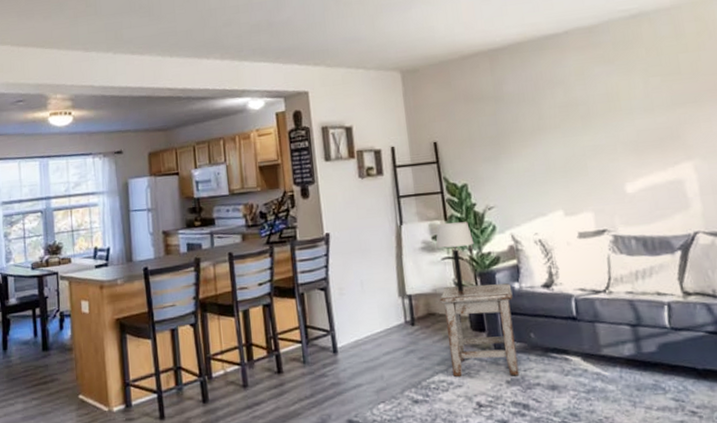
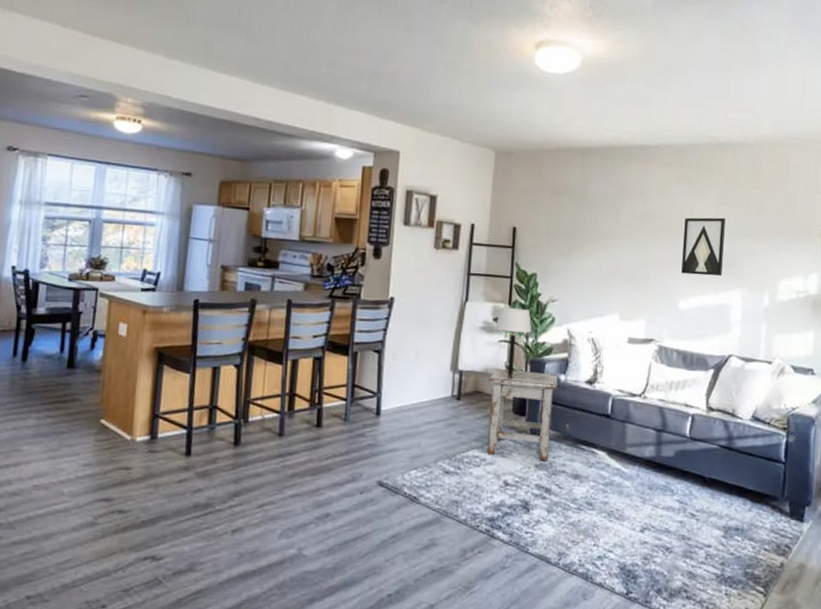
wall art: none [612,90,666,156] -> present [681,217,726,277]

